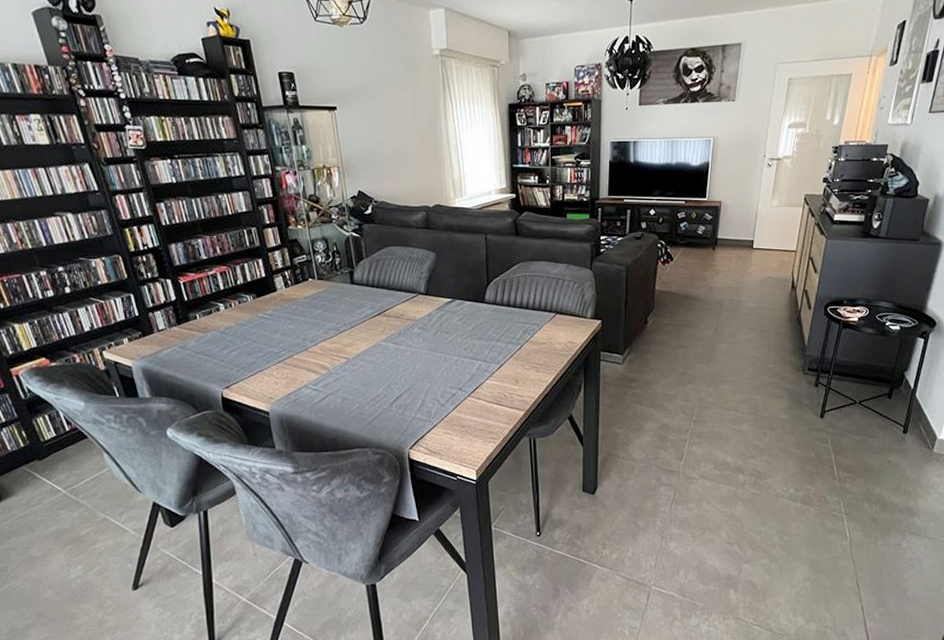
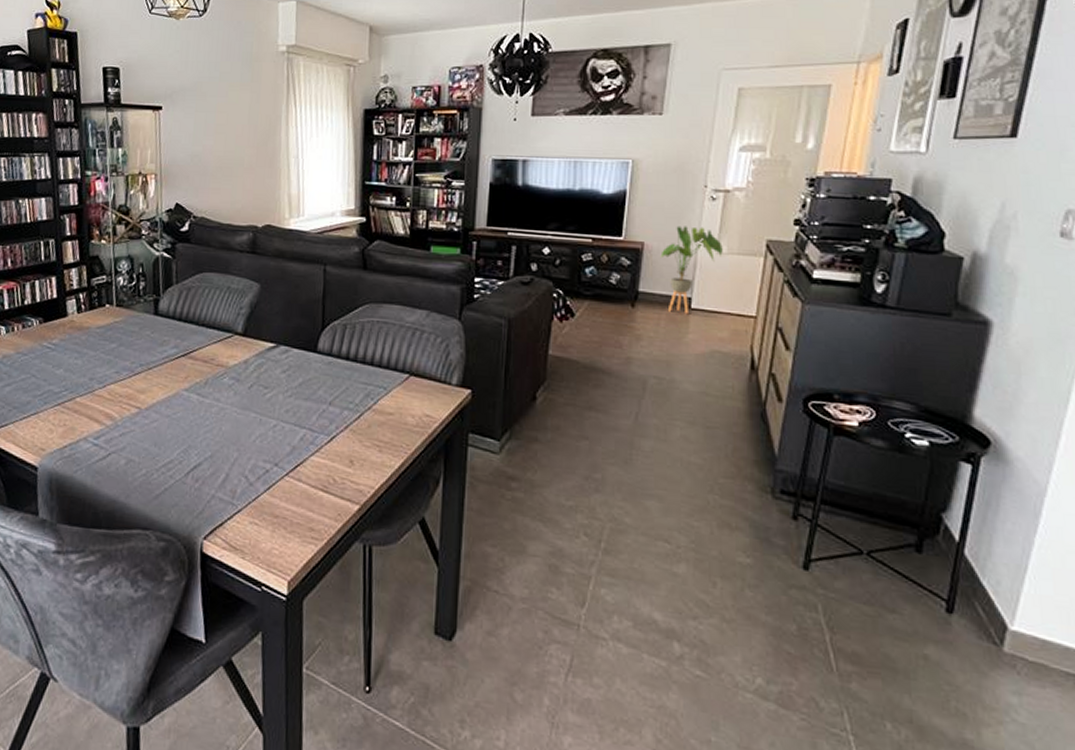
house plant: none [733,187,775,253] -> present [660,226,723,315]

